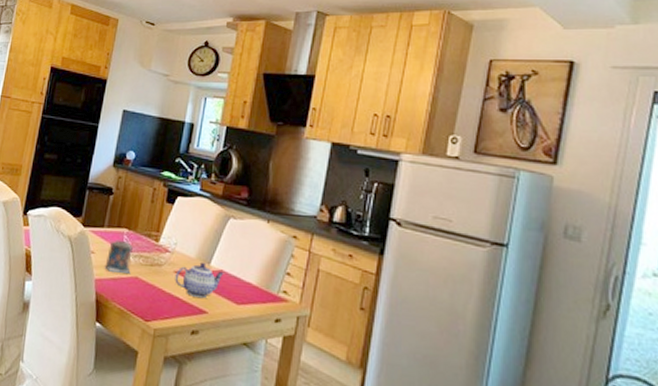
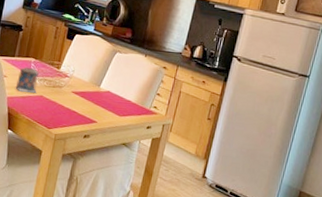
teapot: present [175,262,224,299] -> none [72,85,111,112]

